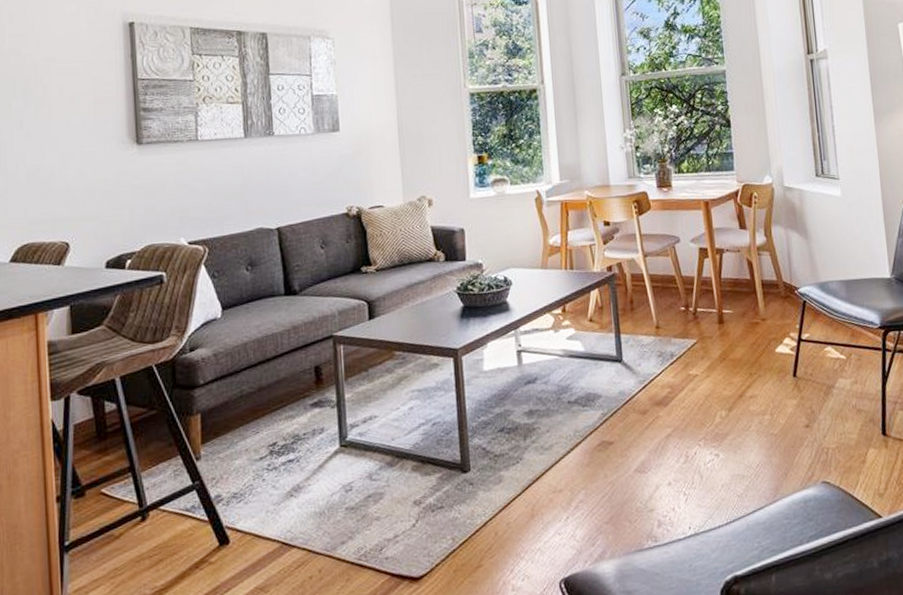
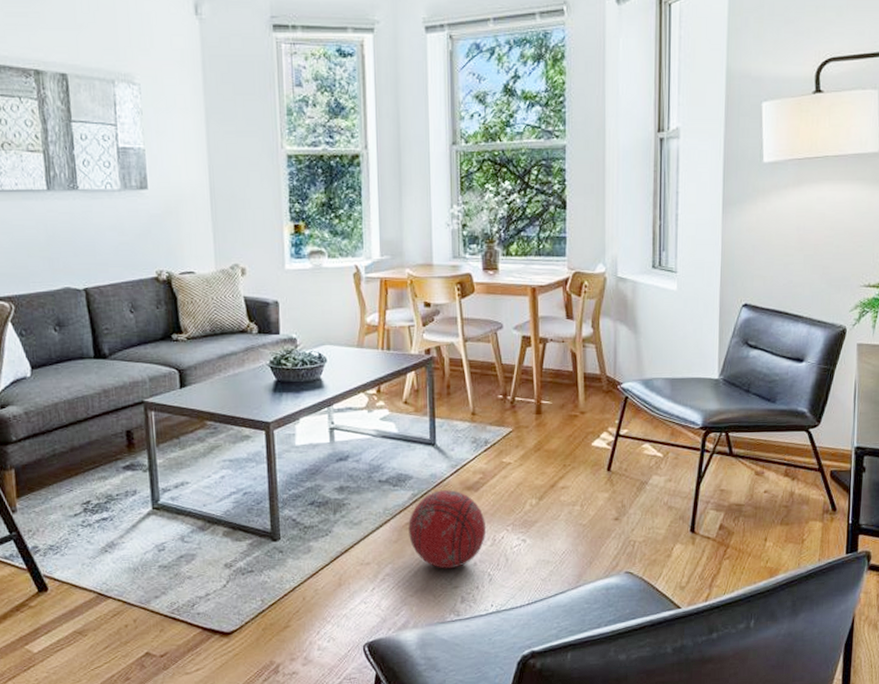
ball: none [600,406,678,491] -> present [408,490,485,569]

